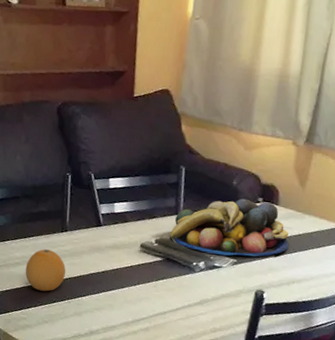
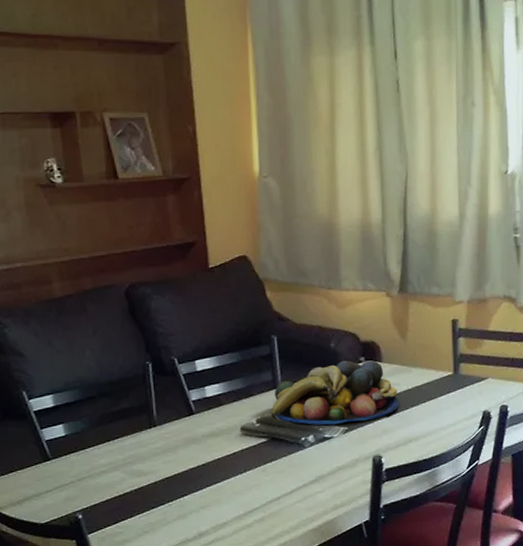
fruit: present [25,249,66,292] -> none [113,450,161,498]

